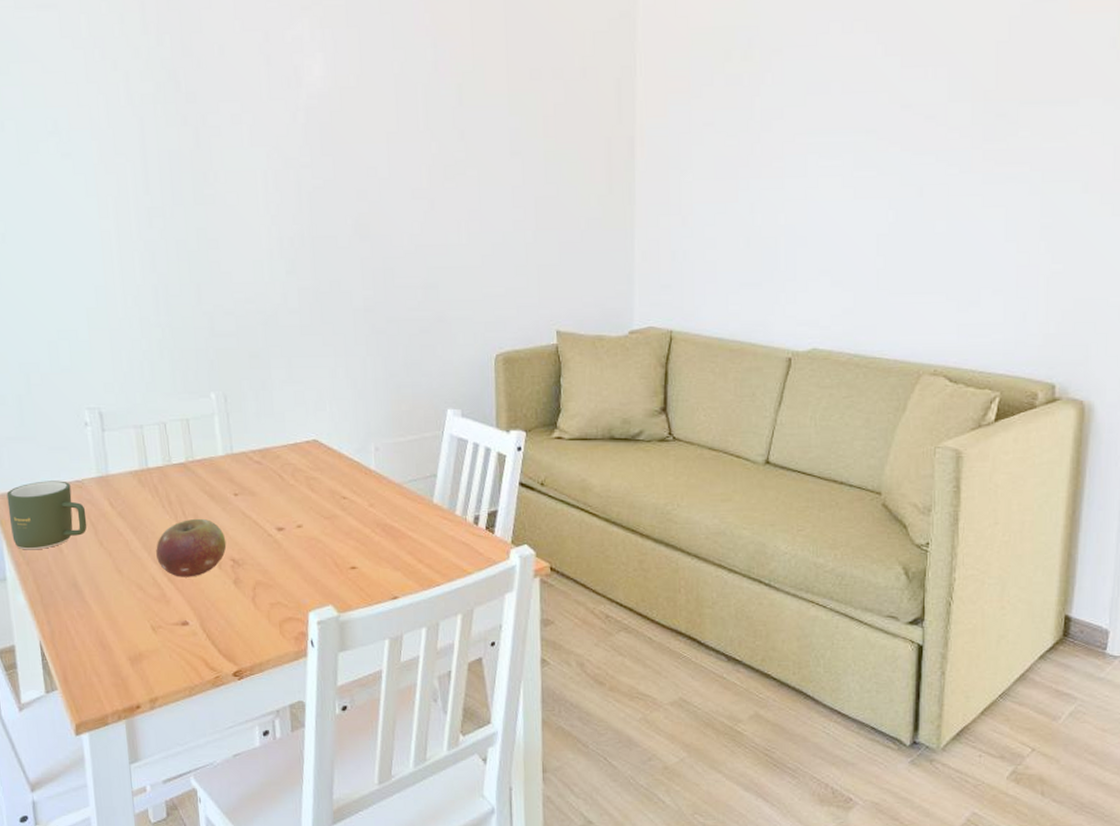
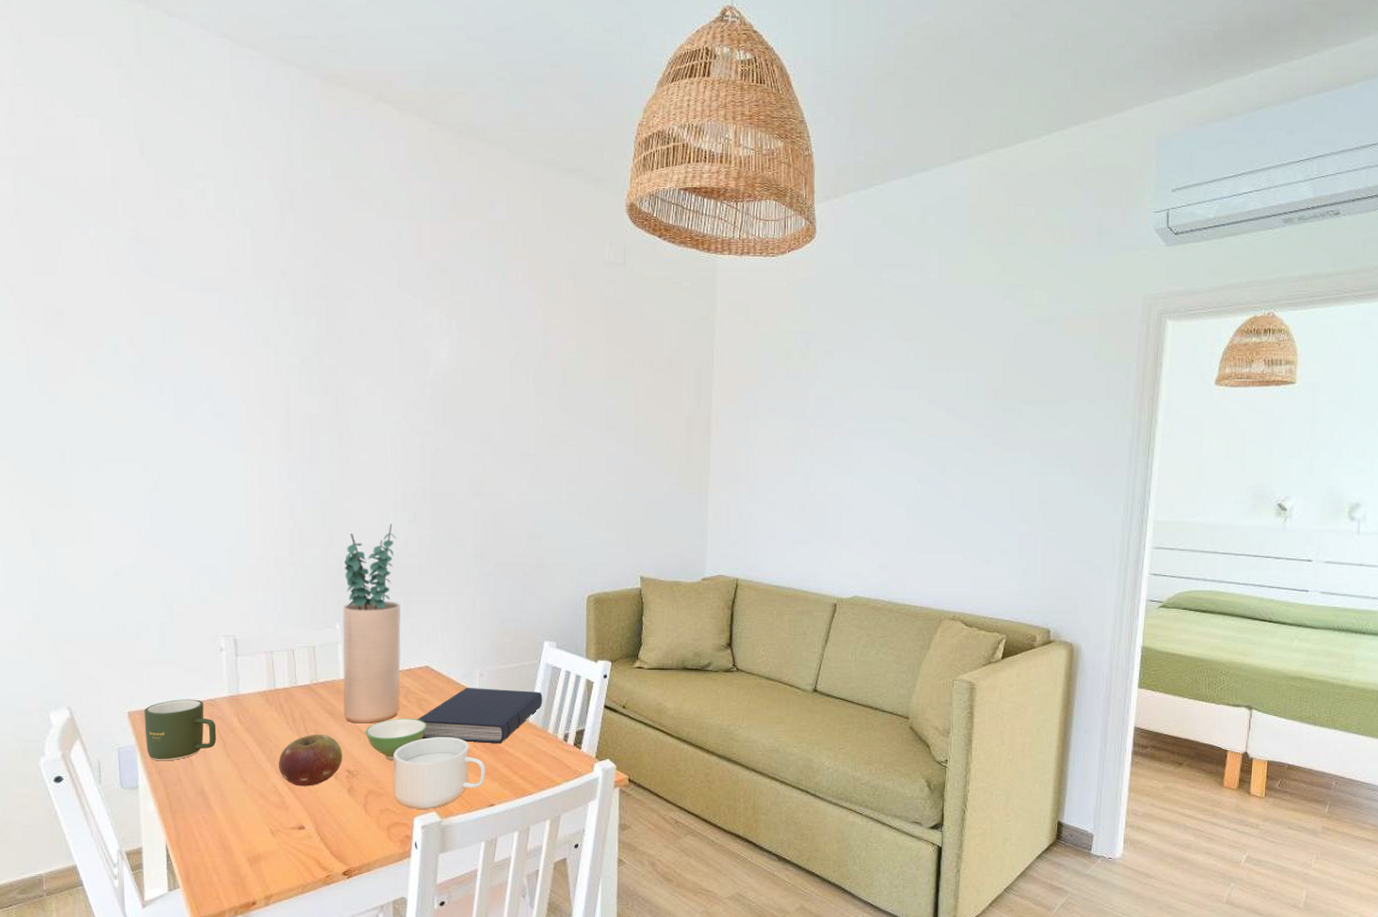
vase: none [216,275,287,506] -> present [342,523,401,723]
bowl: none [249,499,319,547] -> present [365,718,428,760]
cup: none [282,520,387,602] -> present [392,736,486,809]
book: none [307,463,449,527] -> present [417,687,543,743]

